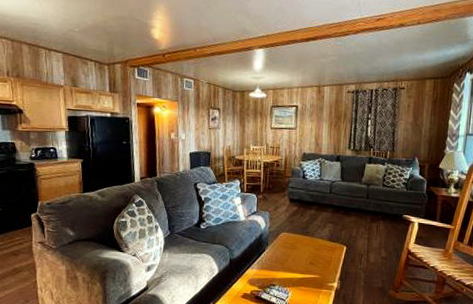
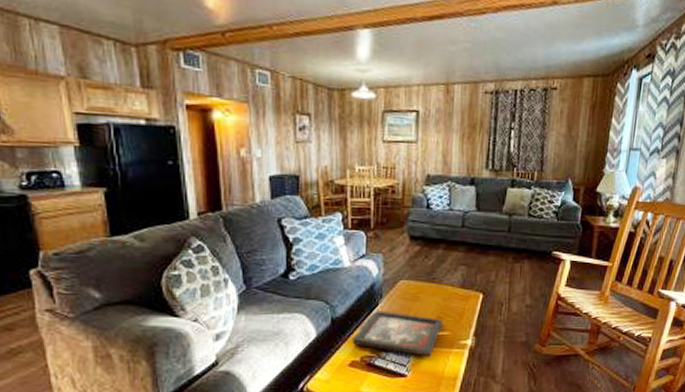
decorative tray: none [244,255,315,294] -> present [352,310,444,357]

